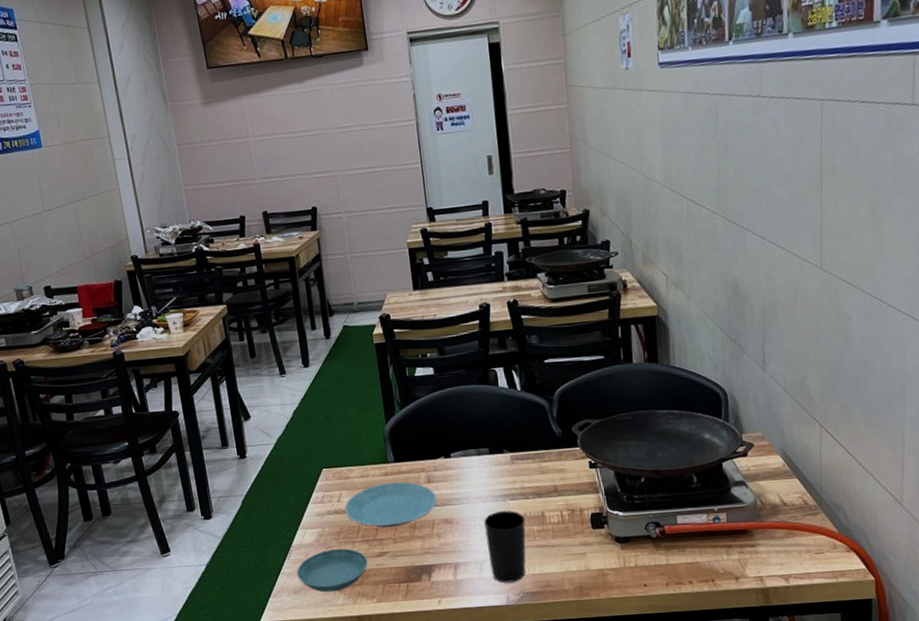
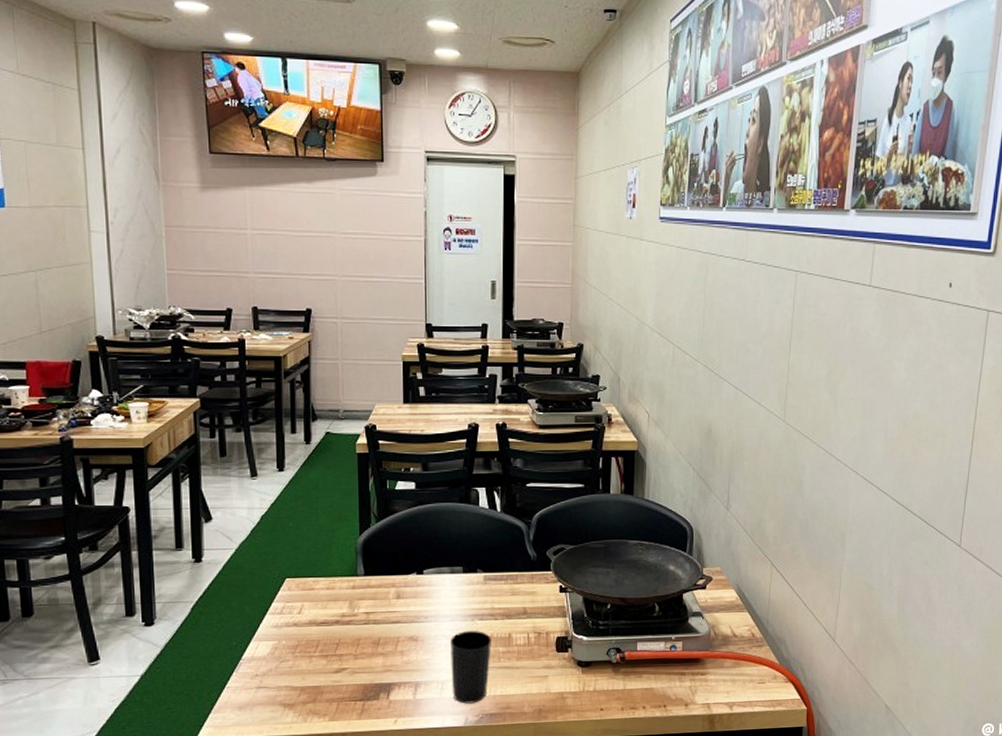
saucer: present [296,548,368,593] -> none [244,663,324,709]
plate: present [344,482,437,528] -> none [304,596,405,643]

